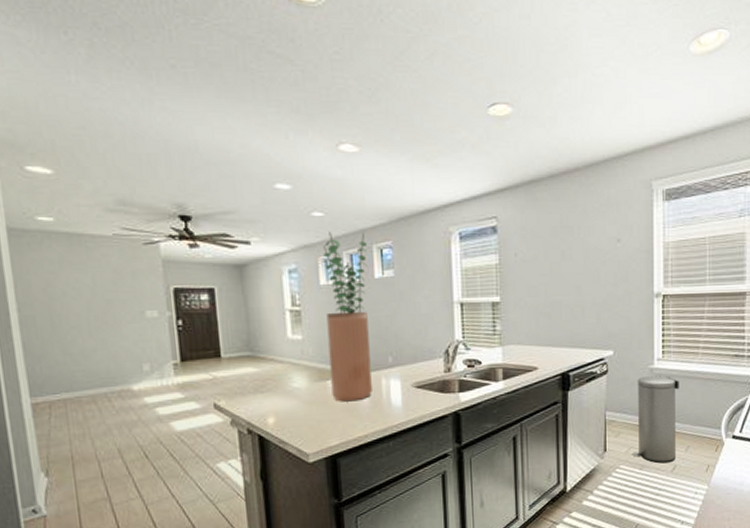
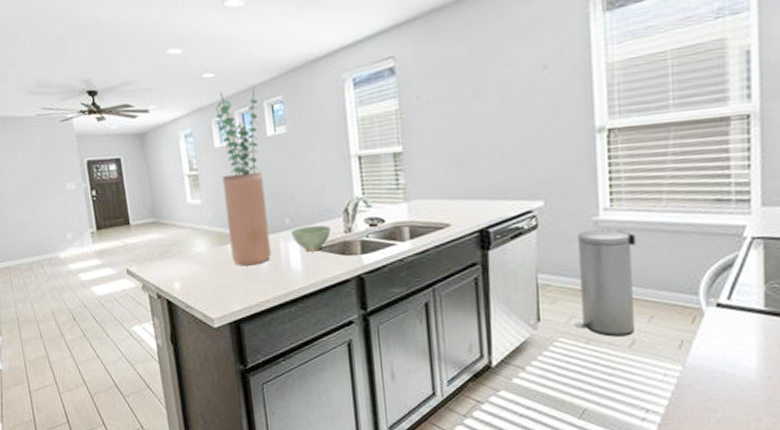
bowl: none [392,365,432,390] -> present [290,225,331,252]

